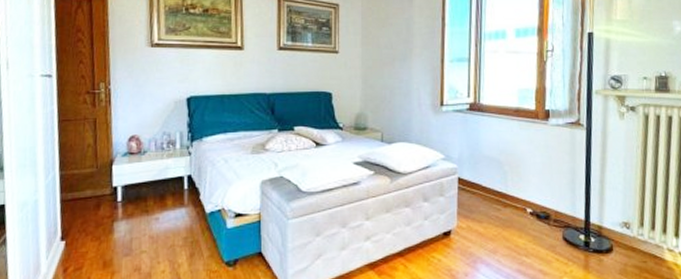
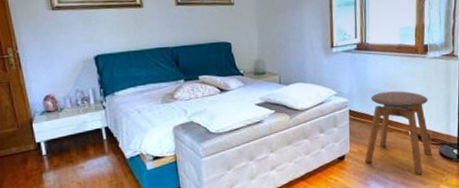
stool: none [474,160,555,262] -> present [364,91,433,175]

